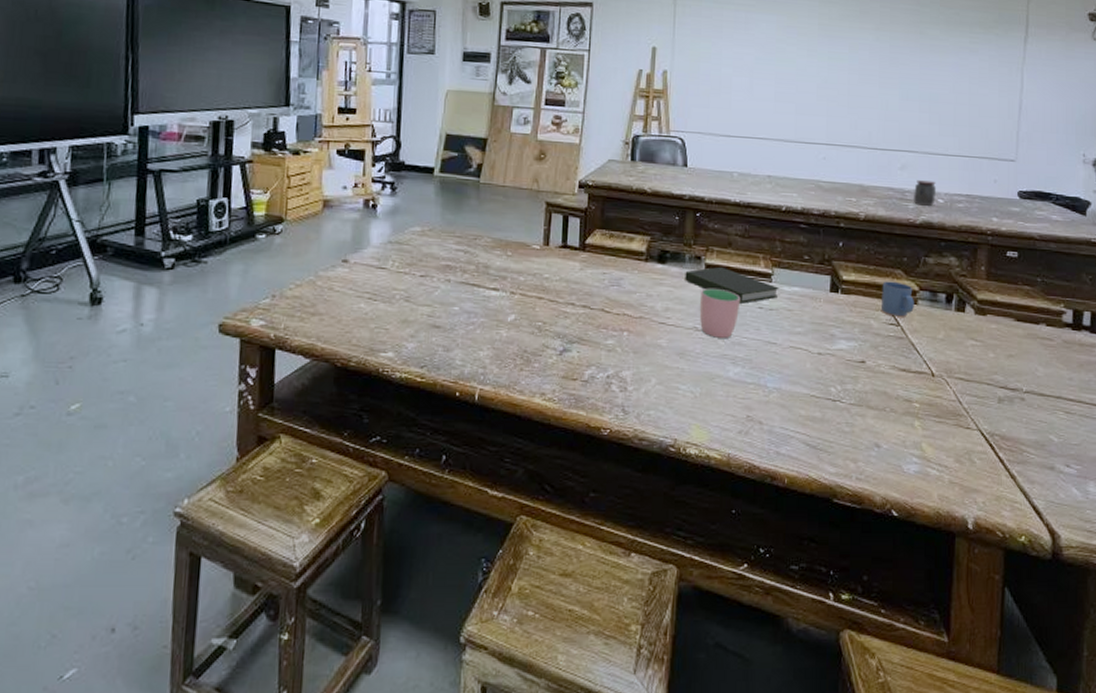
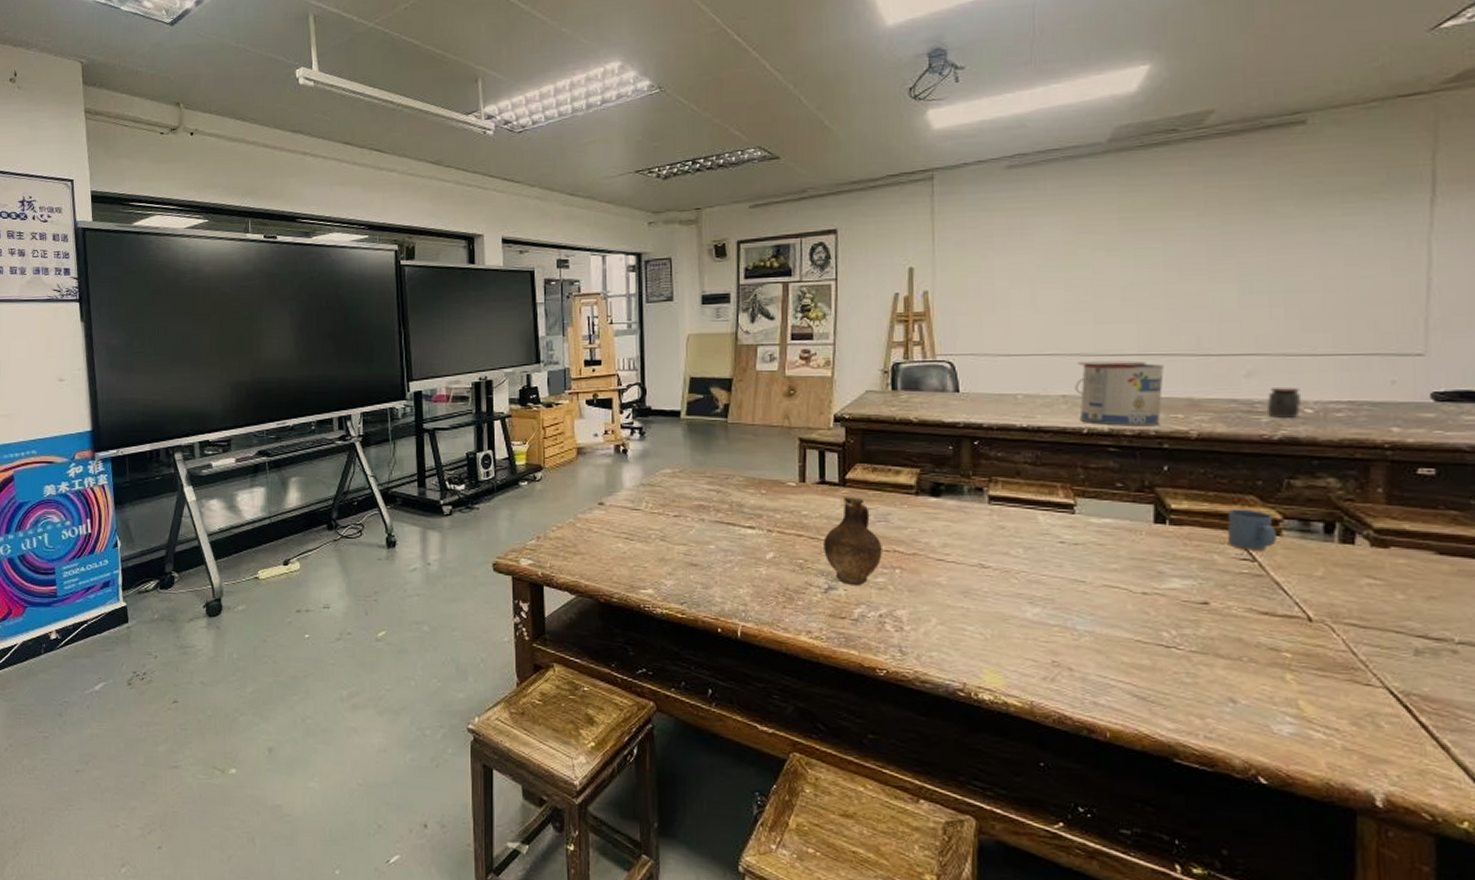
ceramic jug: none [561,261,614,347] -> present [823,497,882,585]
book: present [685,267,779,304] -> none [964,499,1085,538]
cup: present [699,288,741,338] -> none [984,521,1036,576]
paint can: none [778,146,844,207] -> present [1074,361,1164,426]

